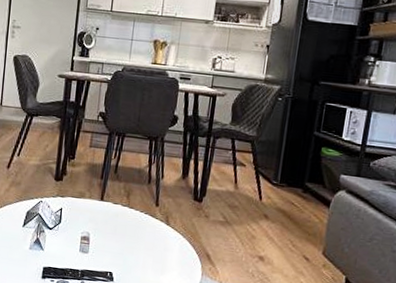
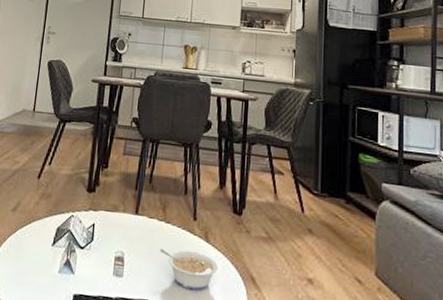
legume: none [123,229,177,265] -> present [159,248,218,290]

